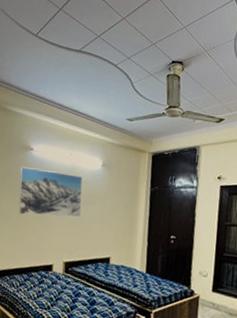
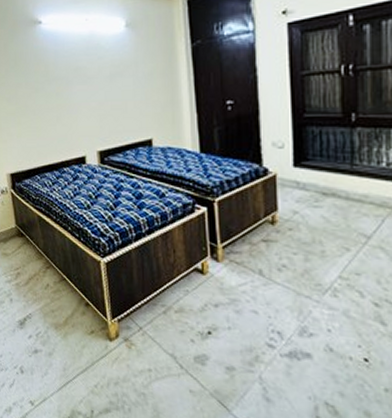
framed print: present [18,166,83,217] -> none [31,44,109,103]

